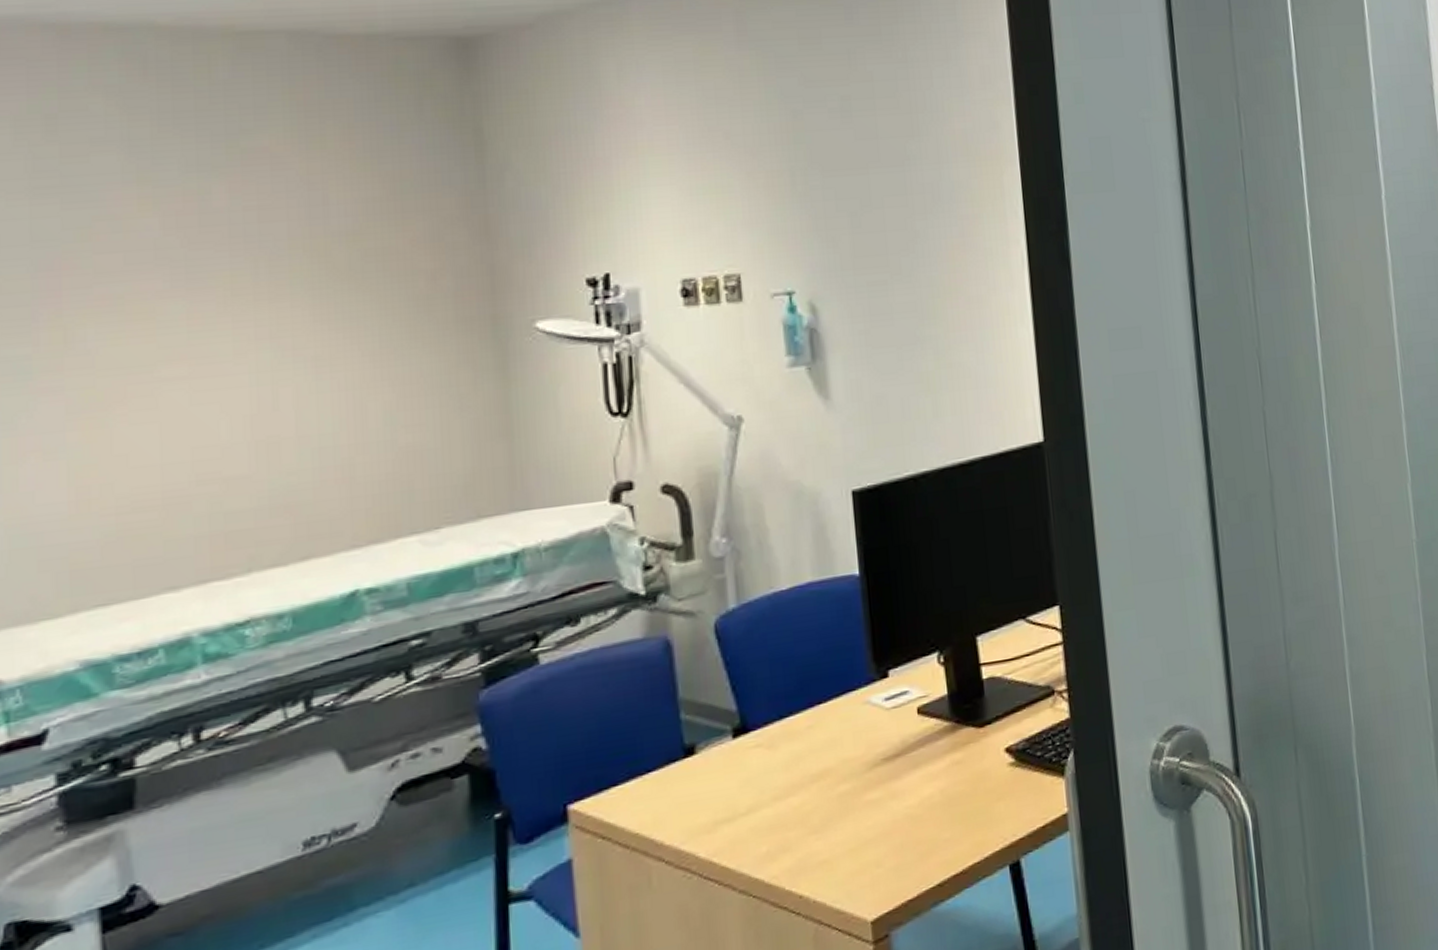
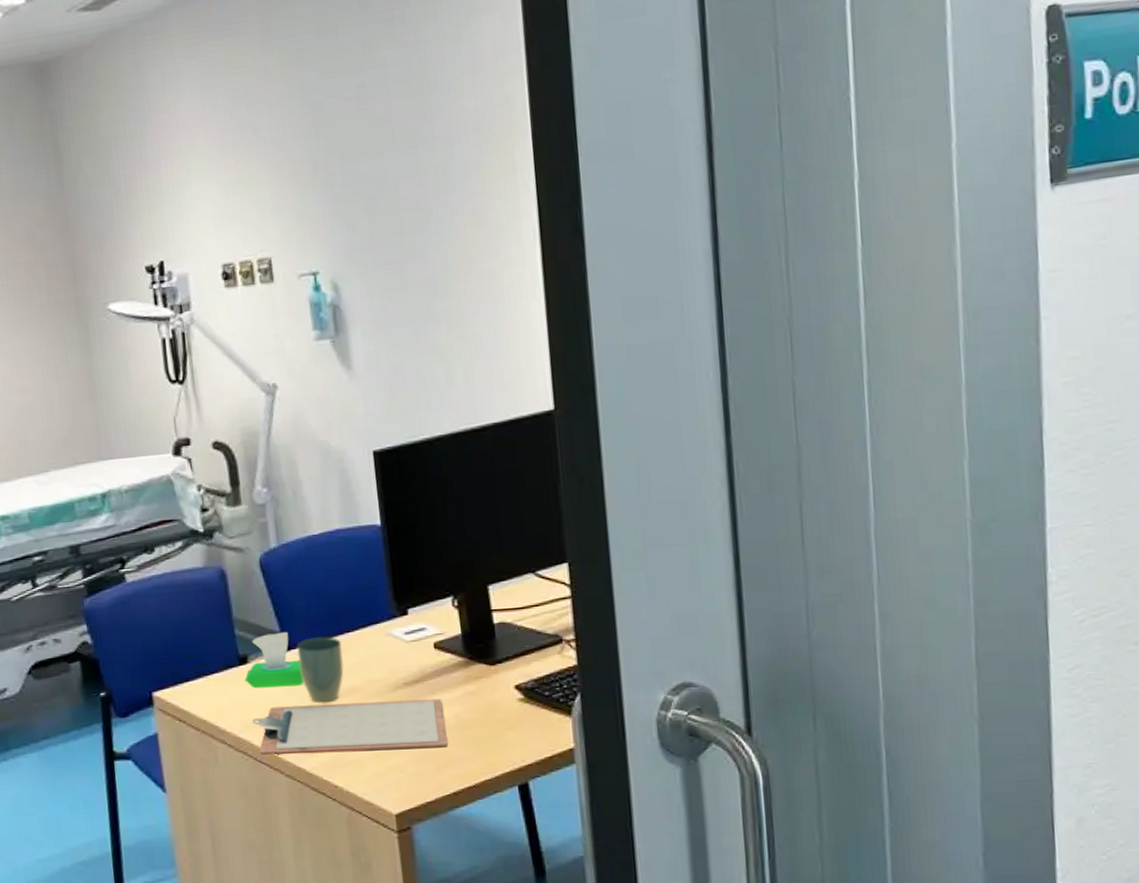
wet wipes pack: none [690,709,765,785] -> present [244,631,304,688]
clipboard: none [699,772,932,869] -> present [252,698,448,755]
mug: none [757,712,814,795] -> present [297,637,345,703]

